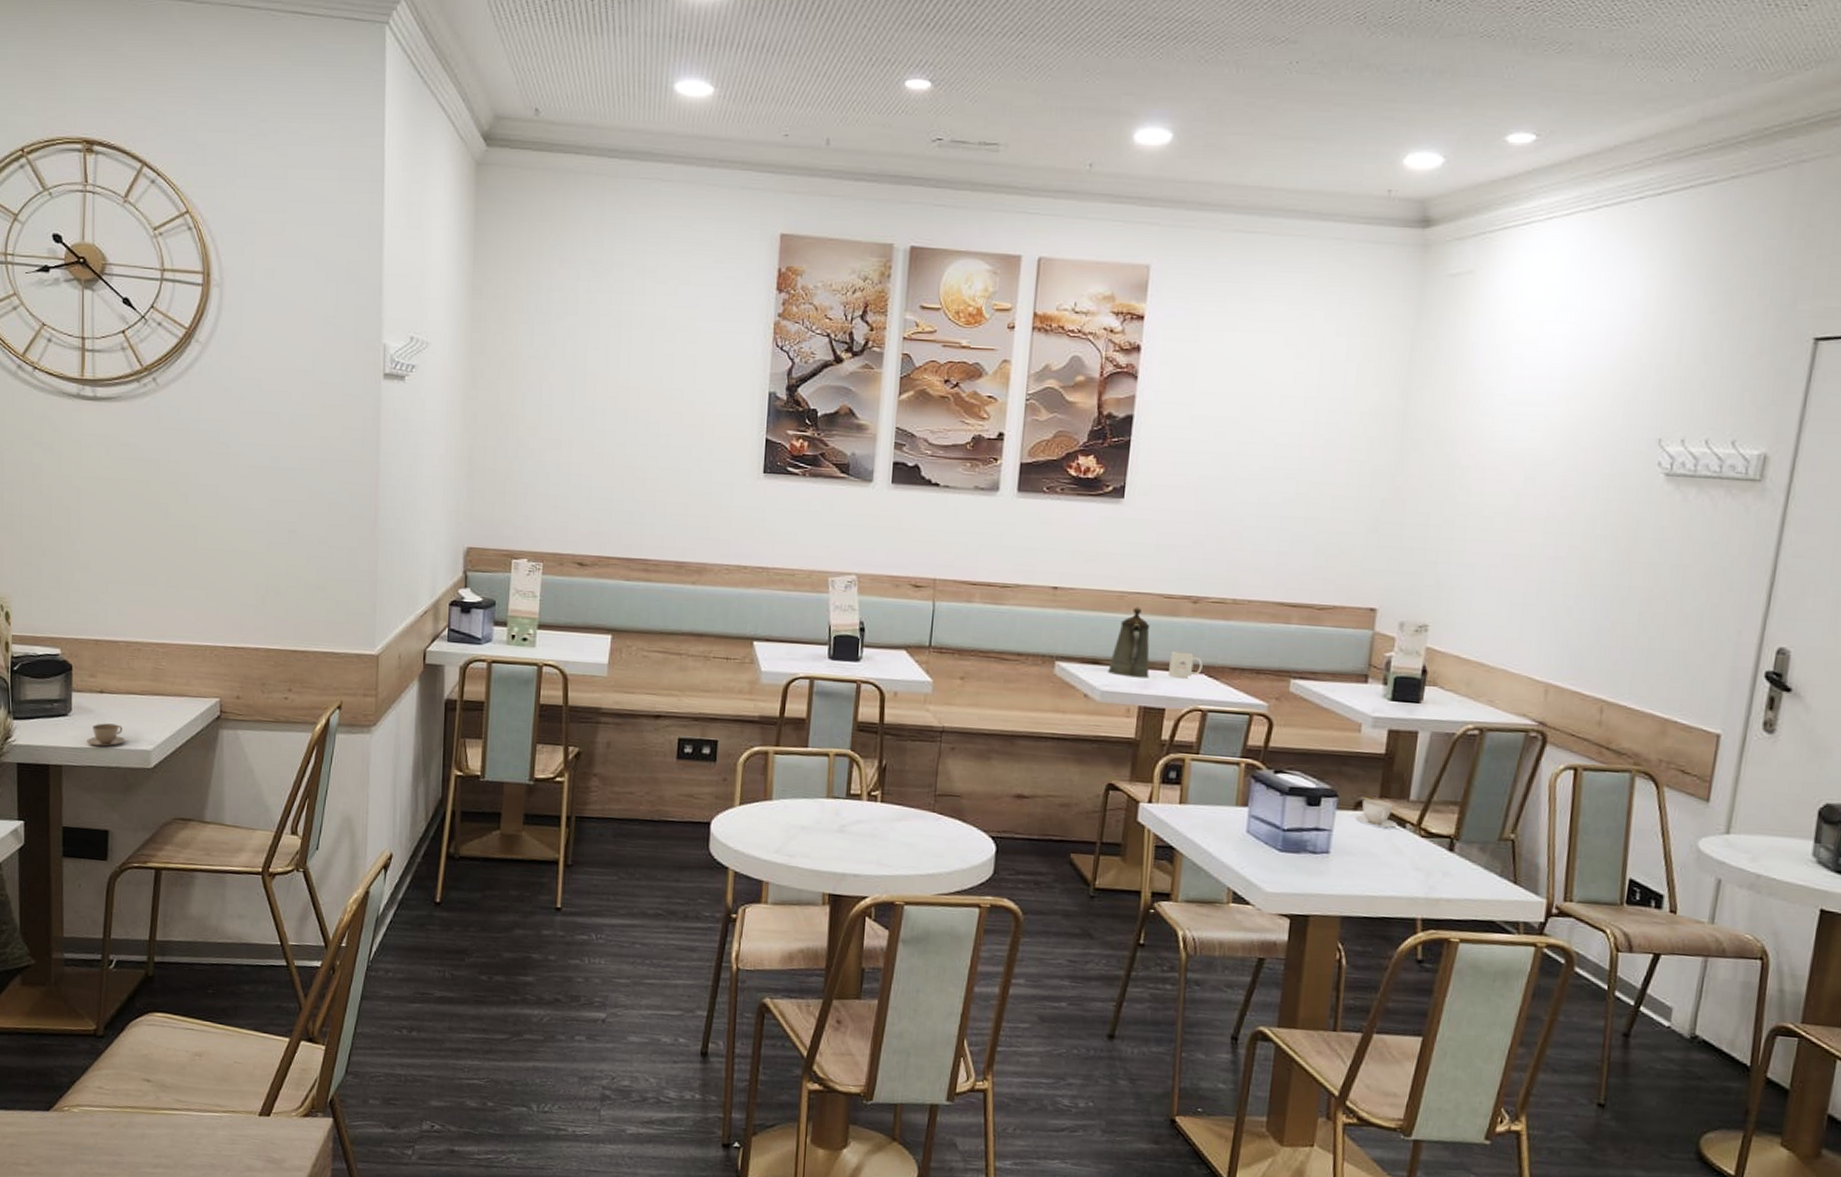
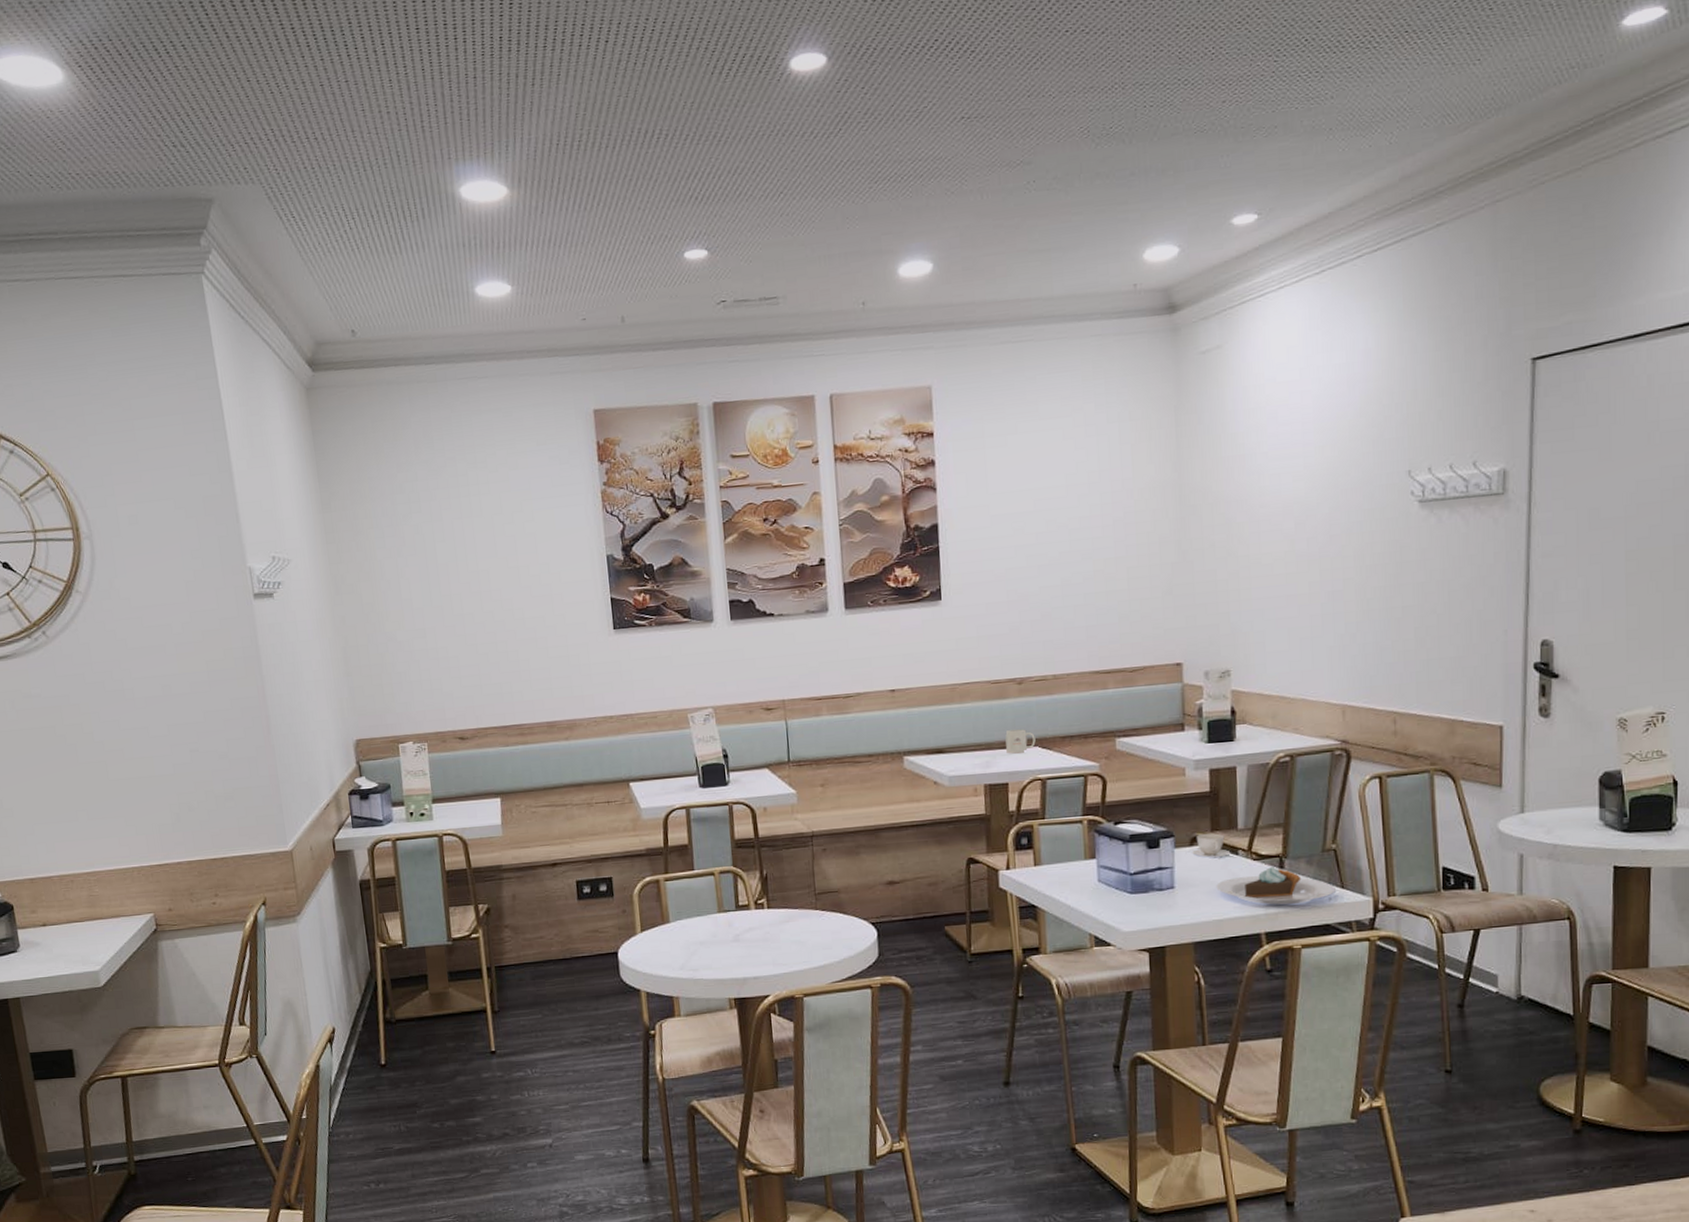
teacup: present [87,723,125,746] -> none [38,952,73,975]
coffee pot: present [1108,607,1151,679] -> none [952,695,990,761]
dessert: none [1375,846,1507,894] -> present [1216,866,1336,906]

